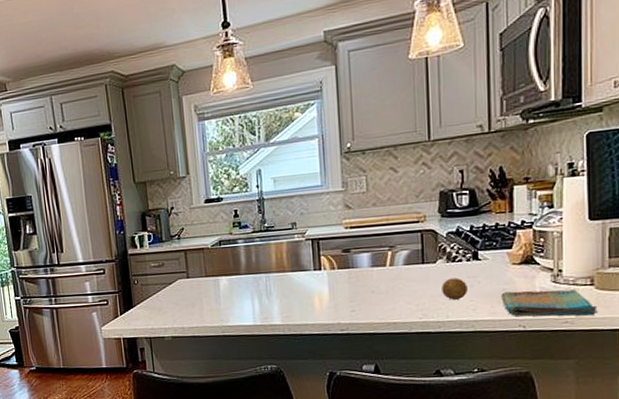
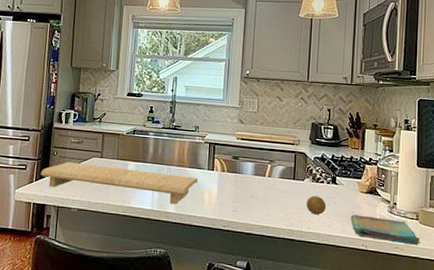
cutting board: none [124,281,305,318] -> present [40,161,199,205]

